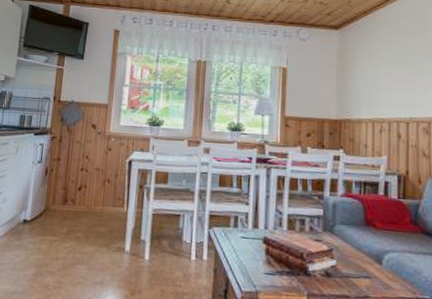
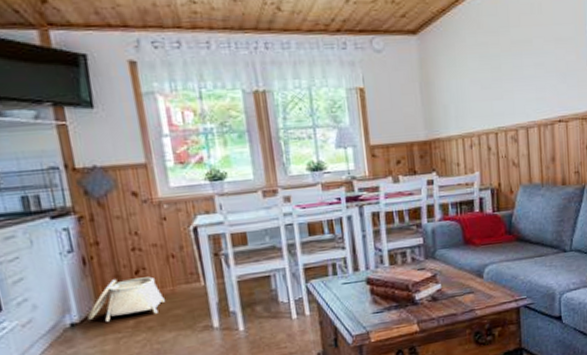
basket: none [36,191,94,227] -> present [88,276,165,322]

